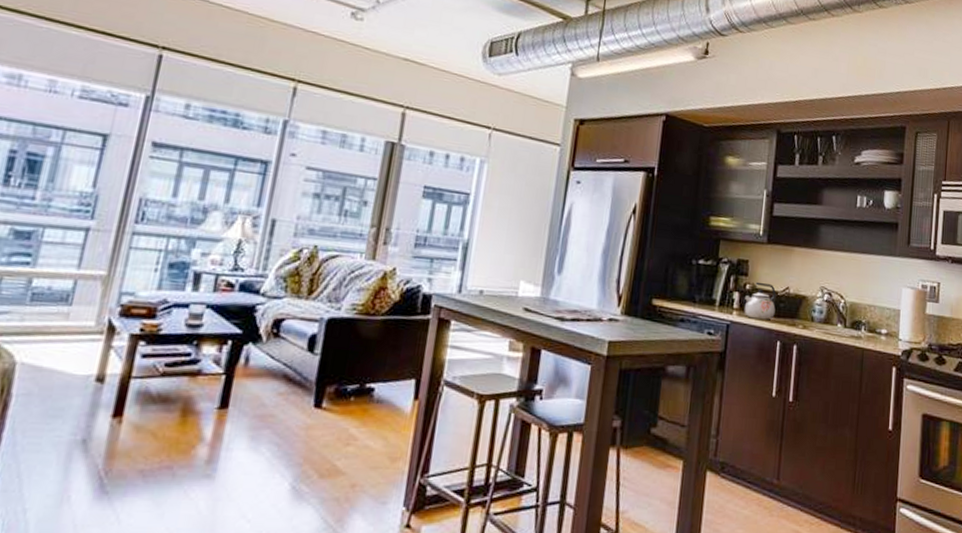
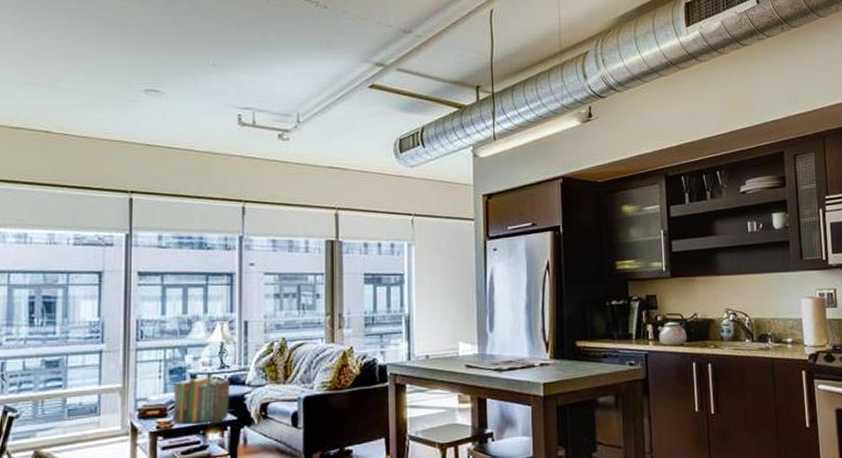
books: none [161,277,243,334] -> present [173,377,231,423]

